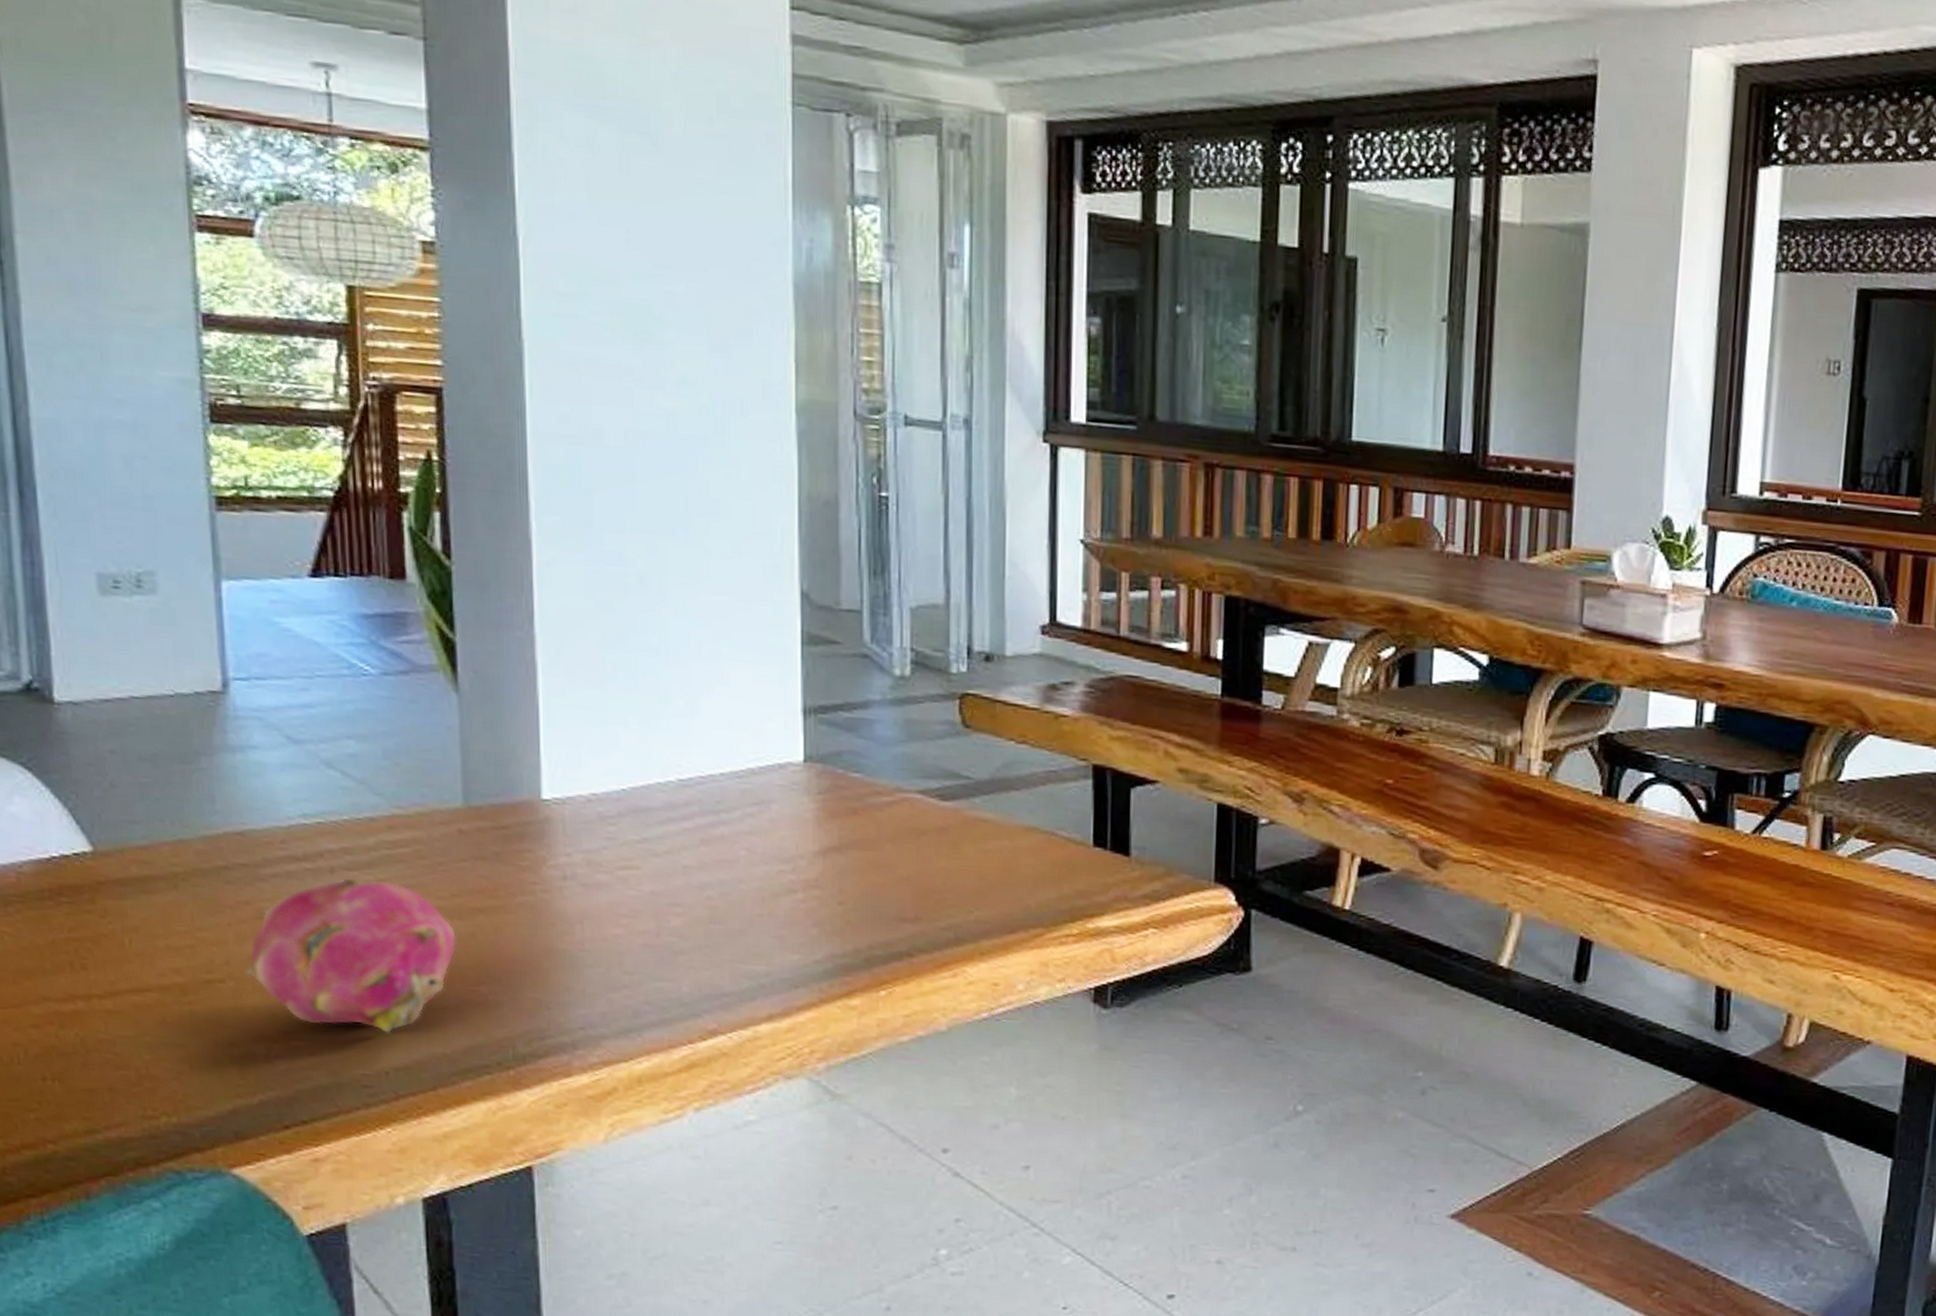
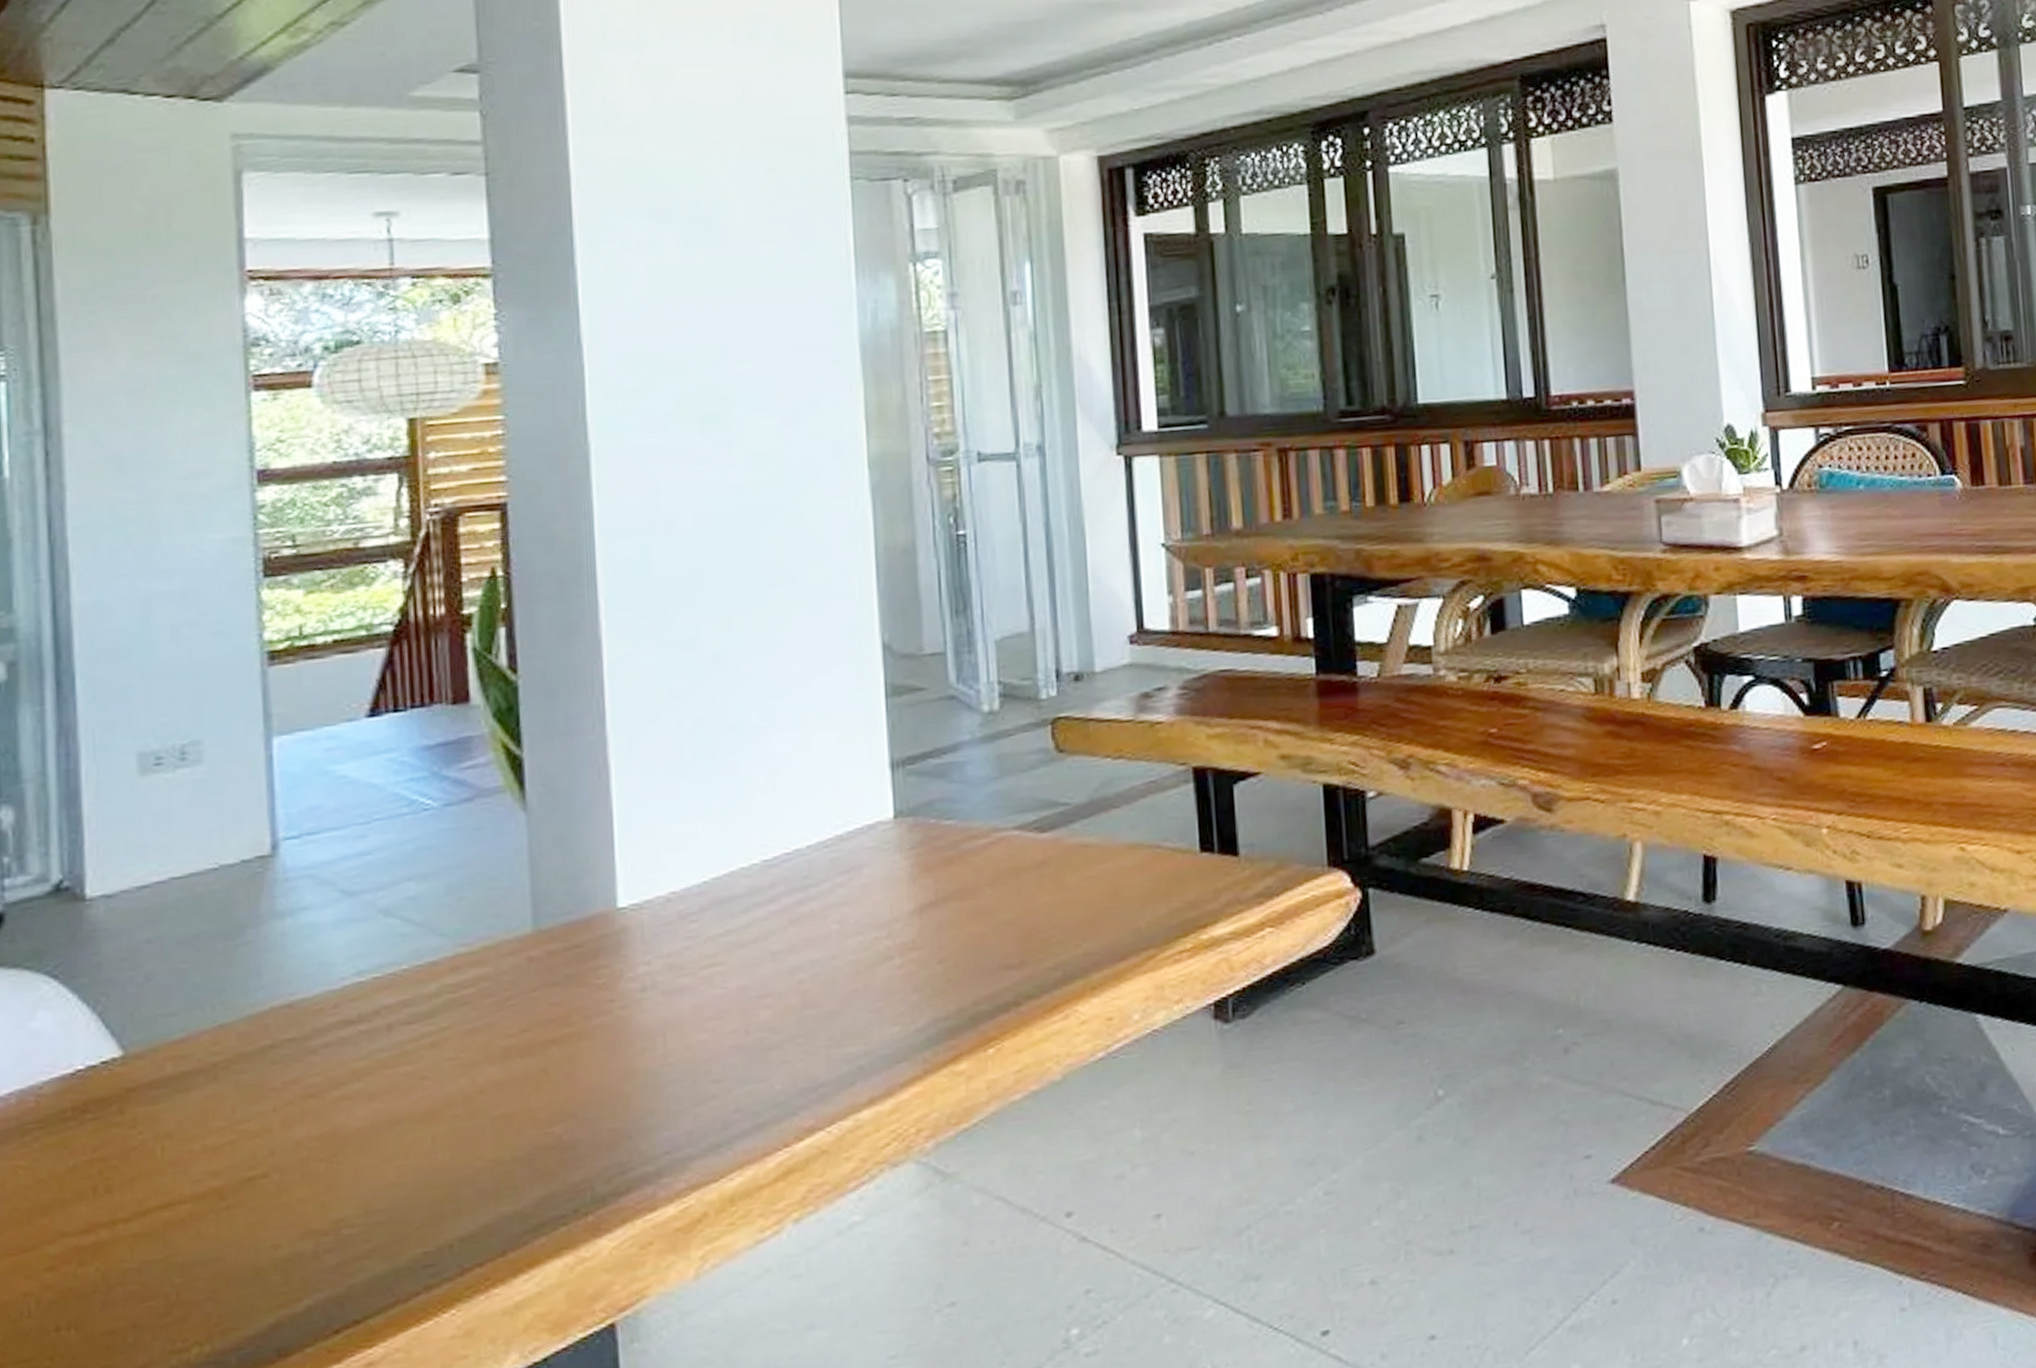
fruit: present [246,877,458,1034] -> none [293,1028,529,1206]

